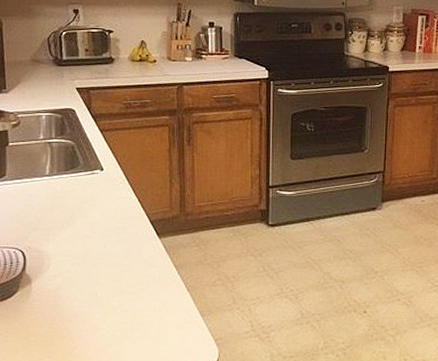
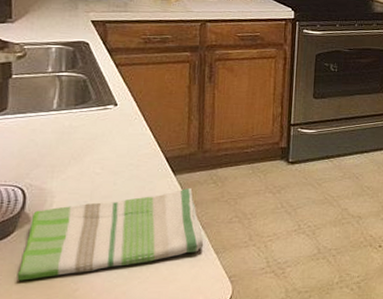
dish towel: none [21,251,190,339] -> present [17,188,204,281]

